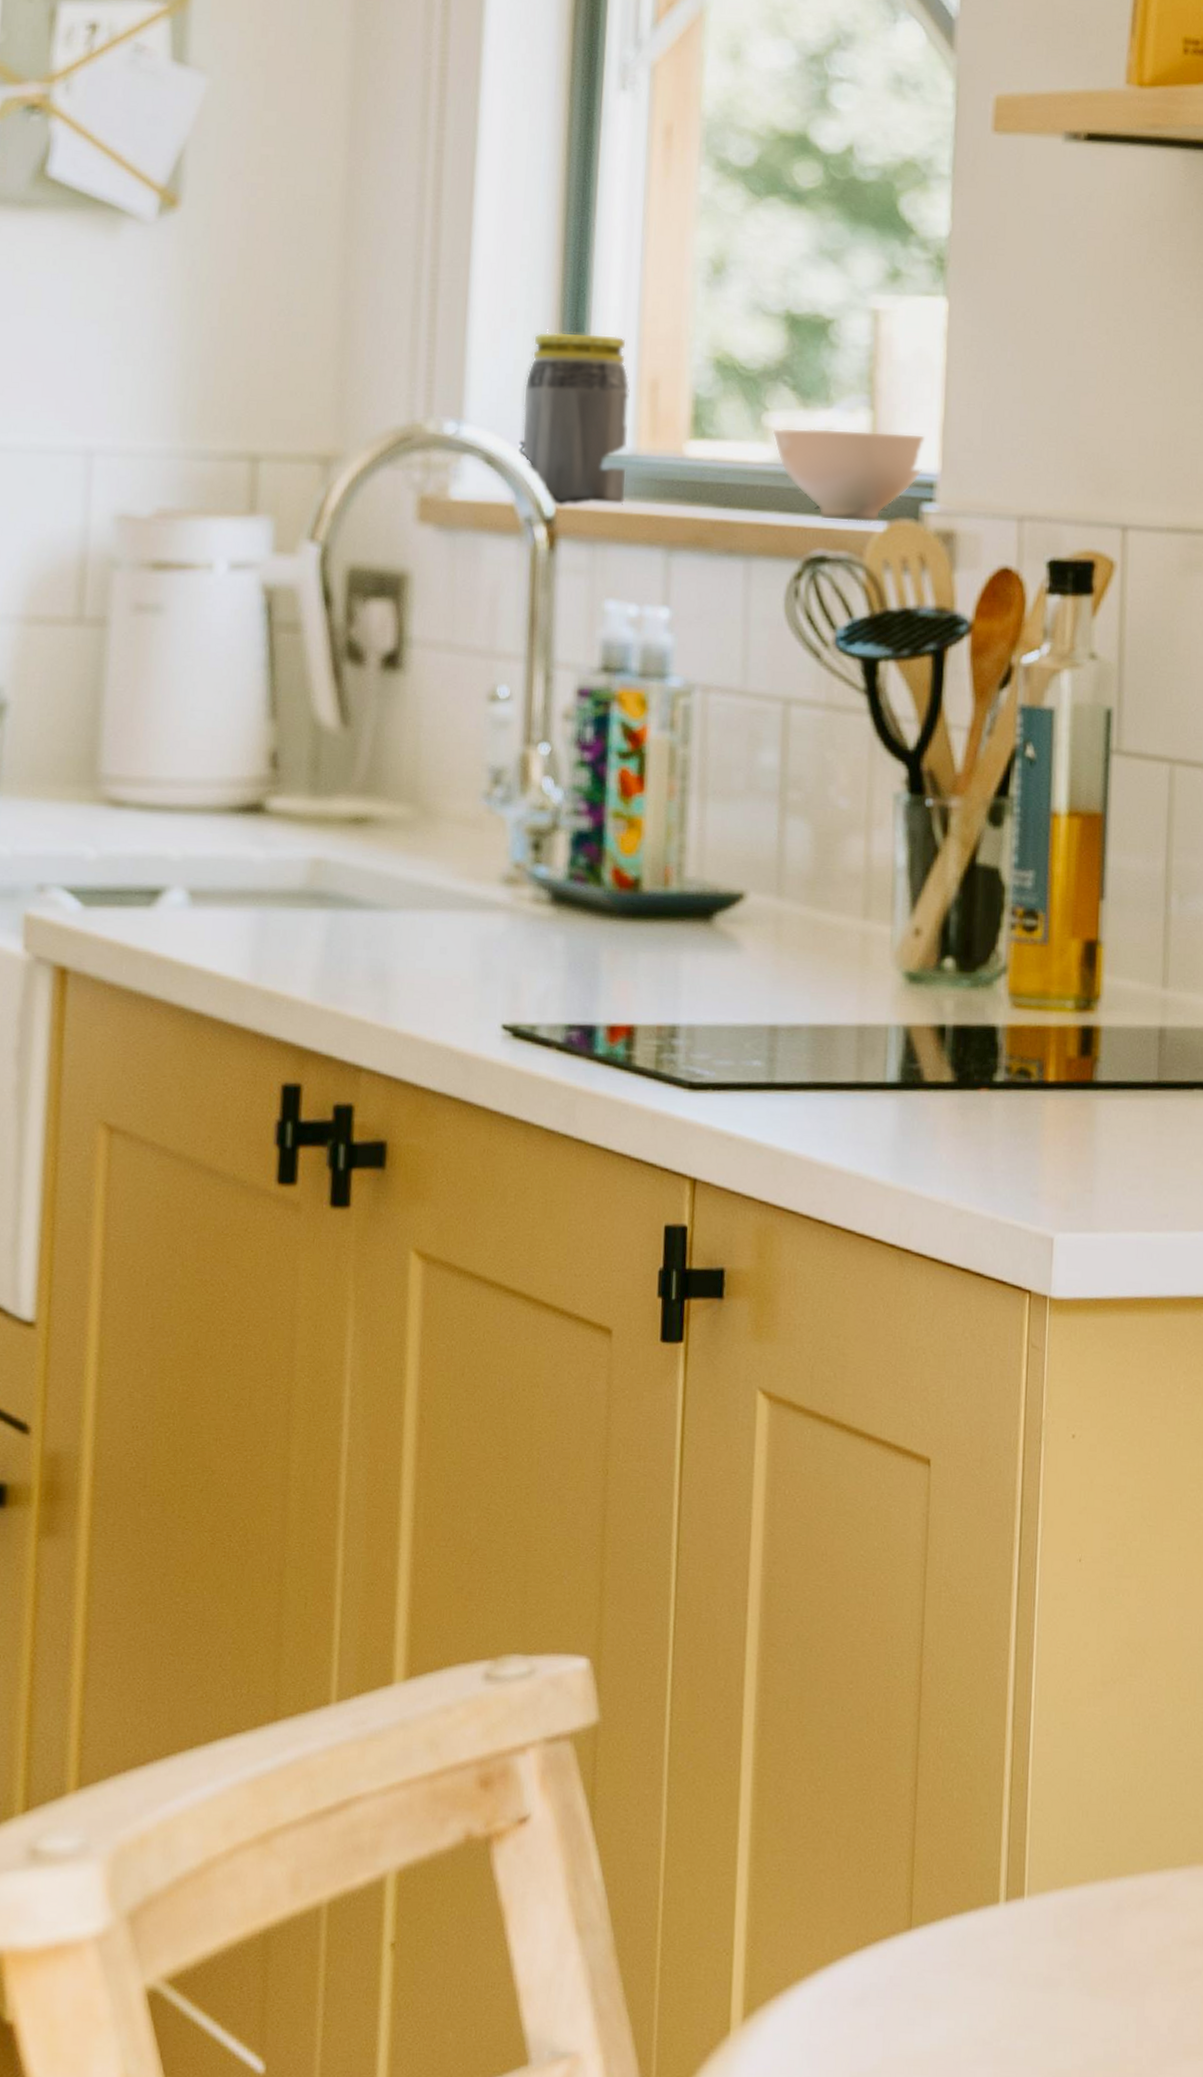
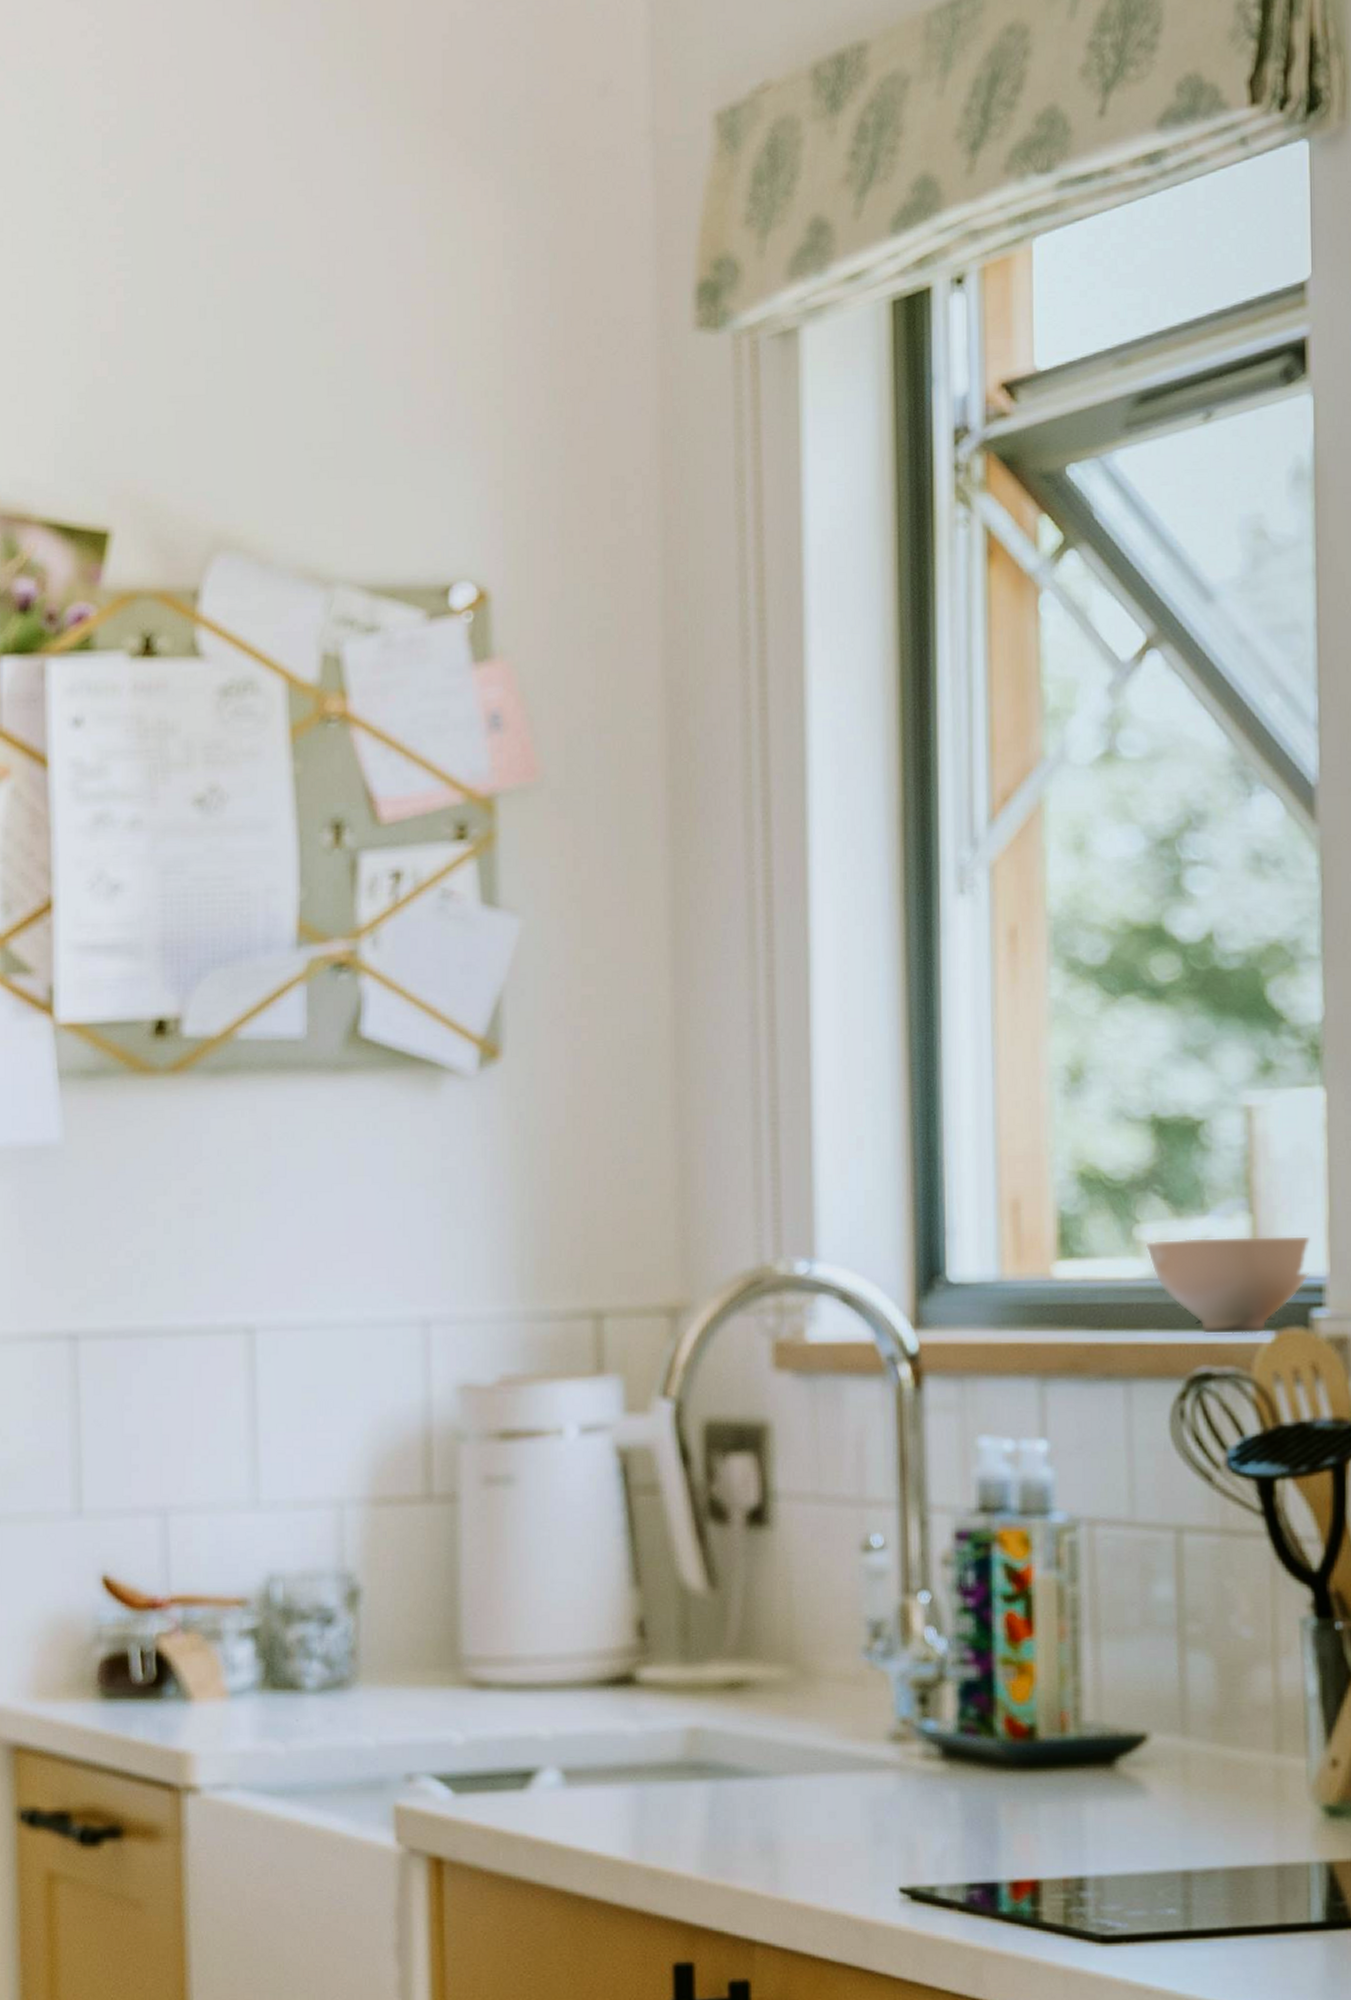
jar: present [521,332,630,507] -> none [878,1155,993,1341]

